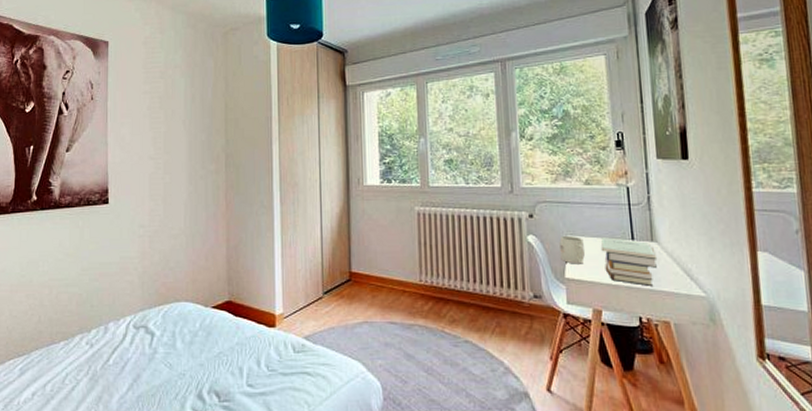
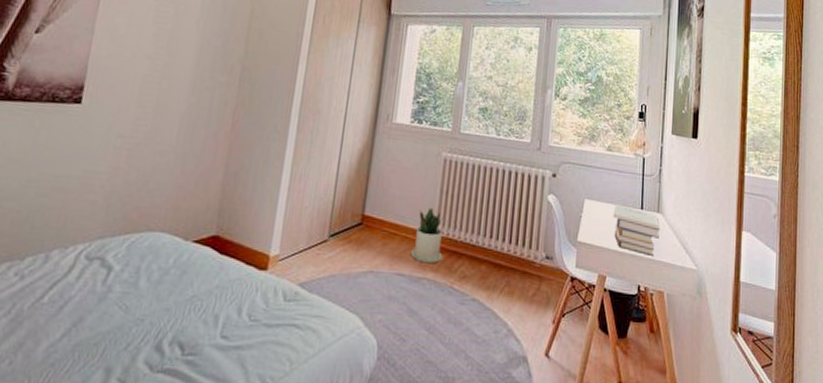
planter: none [400,259,430,311] -> present [411,207,443,264]
mug: present [559,235,585,264] -> none [576,198,599,229]

